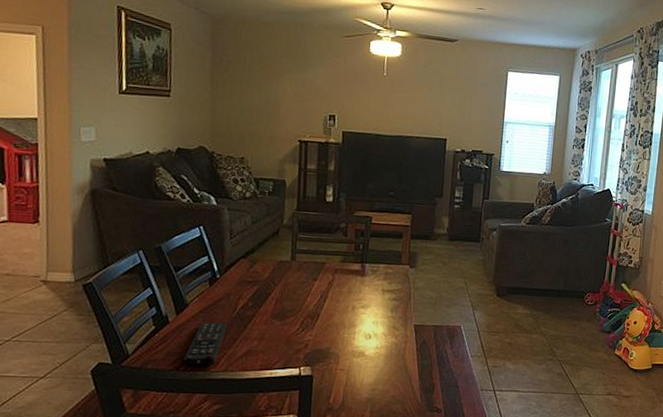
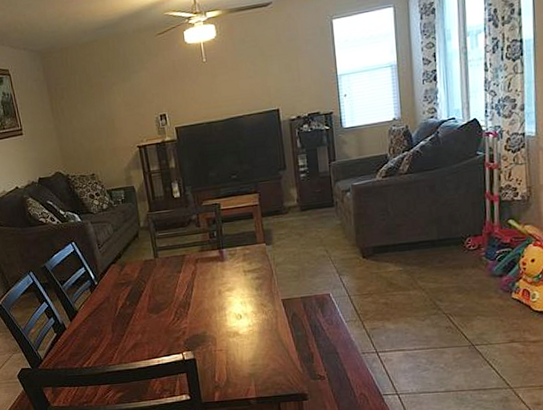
remote control: present [182,322,228,366] -> none [84,322,113,363]

